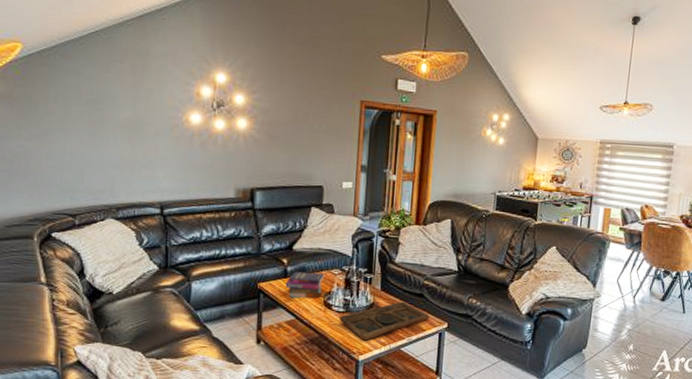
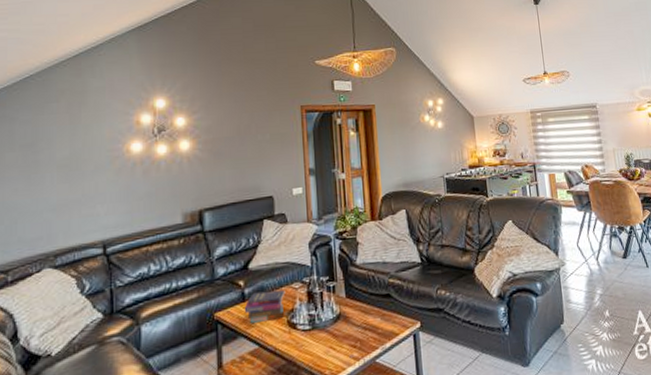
decorative tray: present [340,301,430,341] -> none [307,306,401,359]

